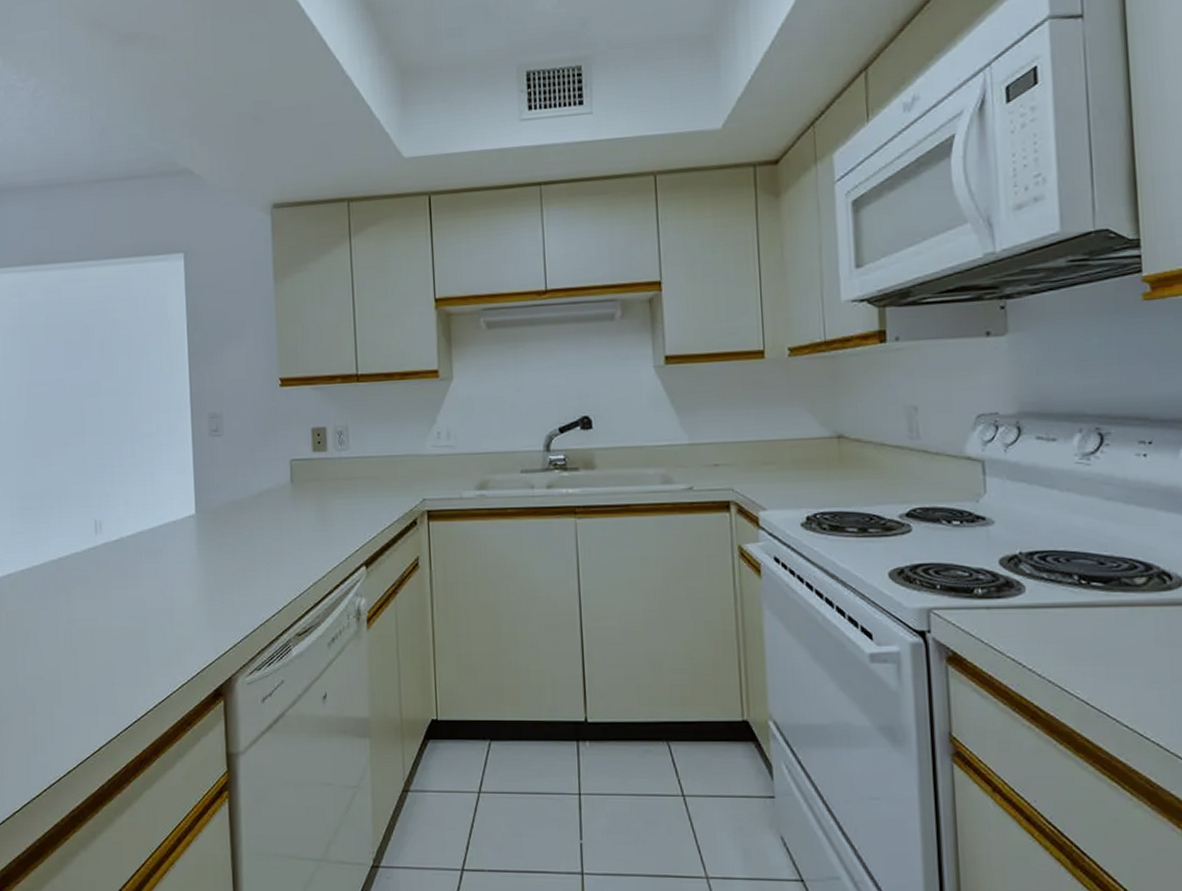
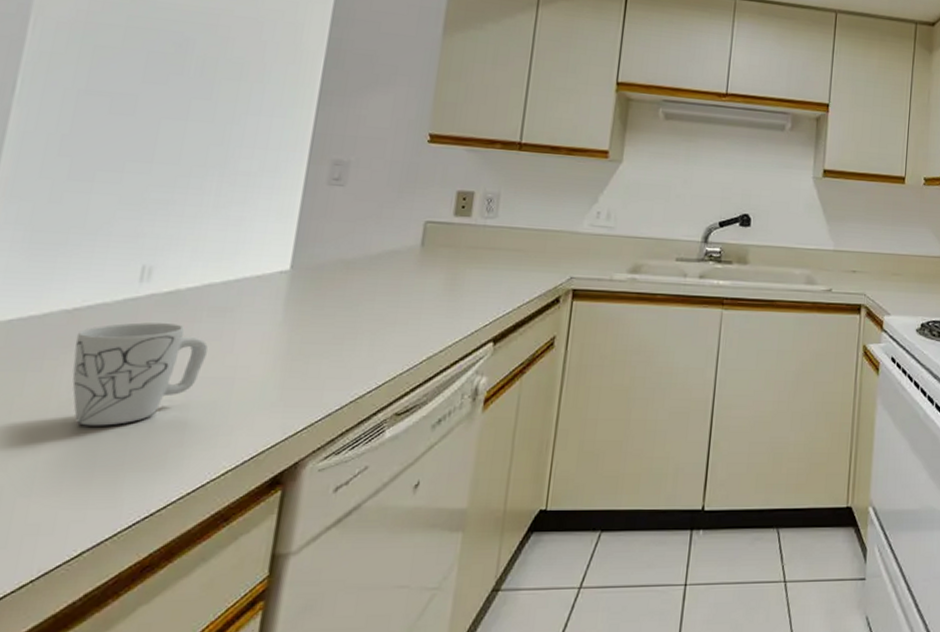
mug: none [64,566,151,650] -> present [72,322,208,426]

